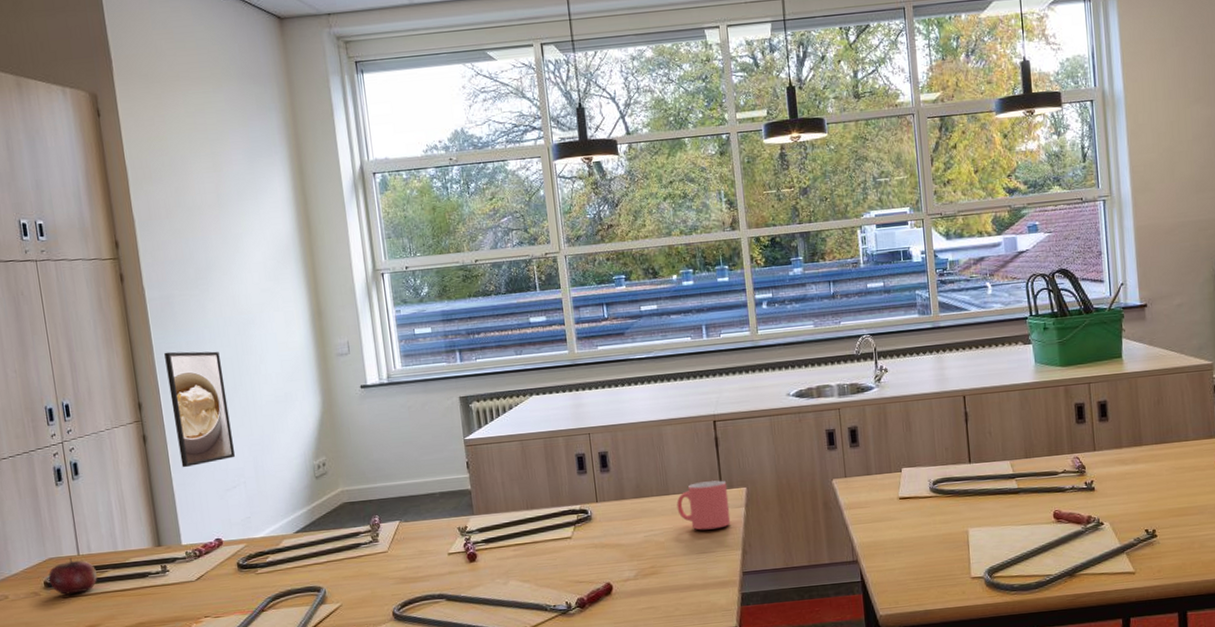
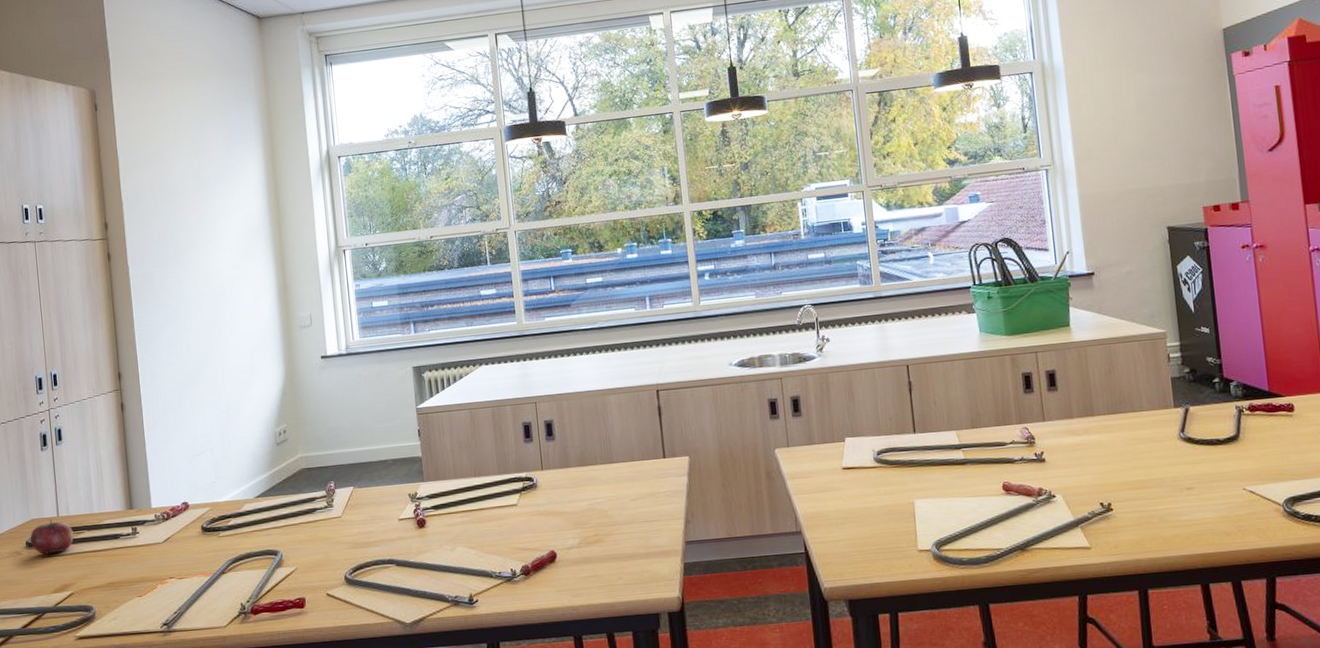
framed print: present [164,351,236,468] -> none [144,324,204,434]
mug: present [676,480,731,530] -> none [620,449,674,499]

